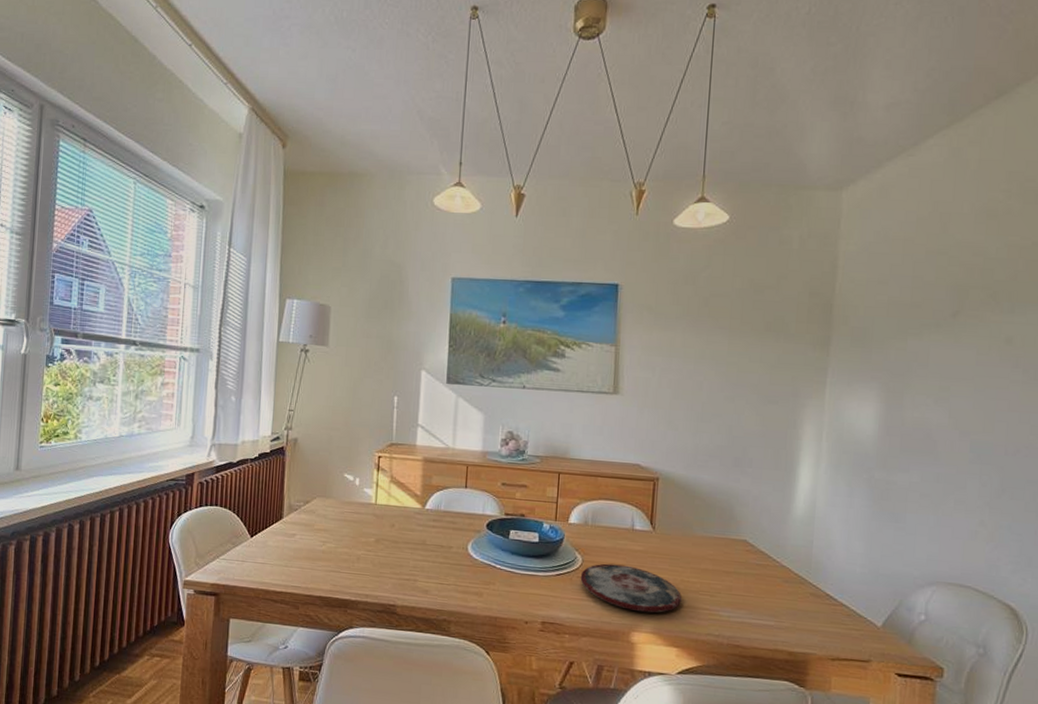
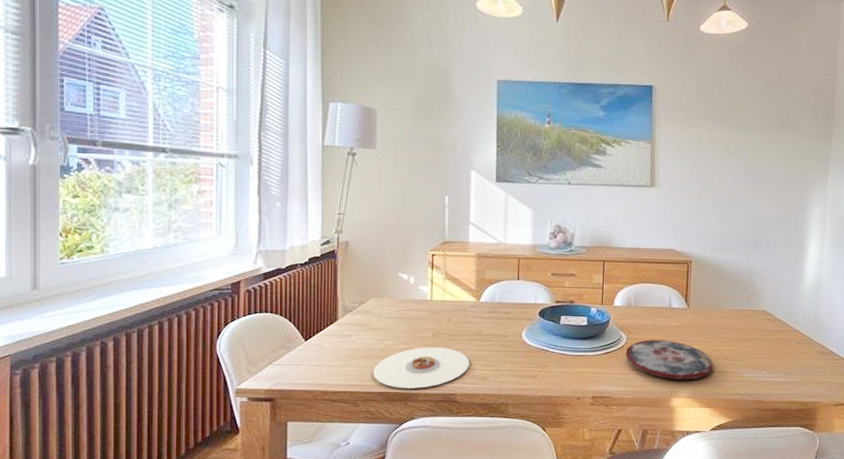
plate: none [313,553,412,596] -> present [372,347,470,389]

